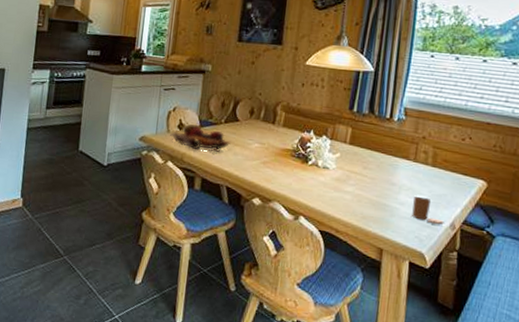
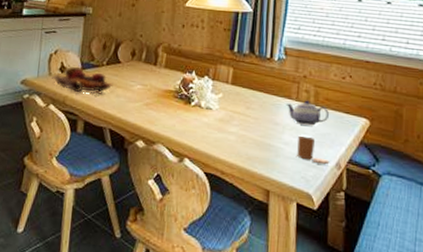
teapot: none [403,161,447,187] -> present [285,100,330,126]

